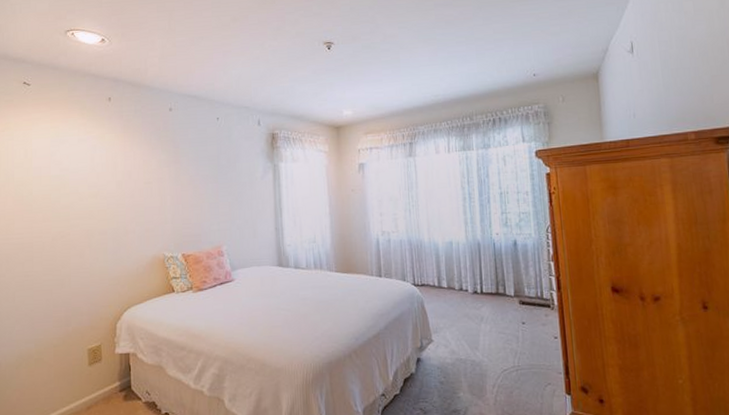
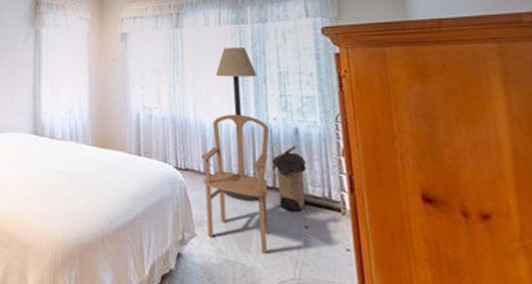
armchair: none [435,232,493,349] -> present [201,114,269,253]
floor lamp: none [446,172,485,307] -> present [215,48,259,201]
laundry hamper: none [494,255,523,312] -> present [271,145,306,213]

